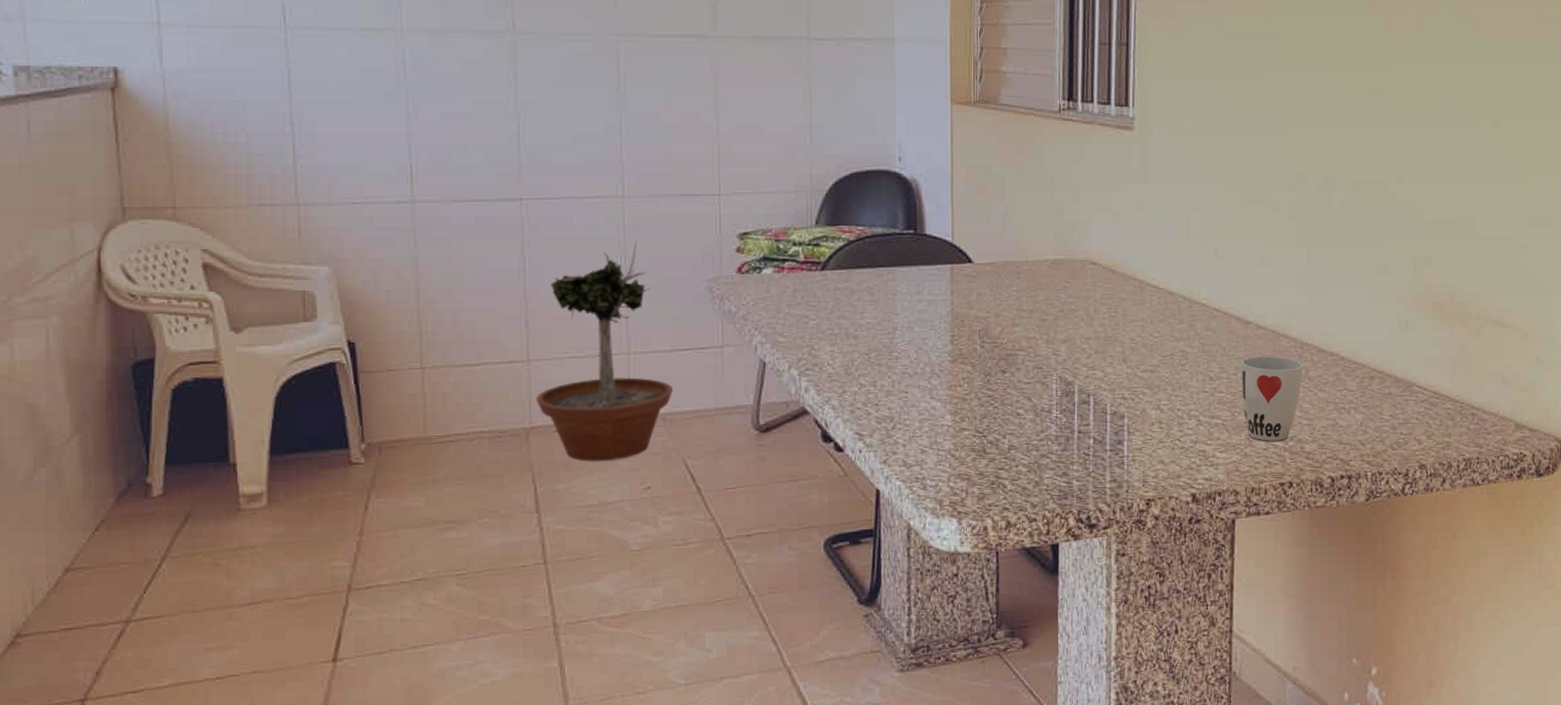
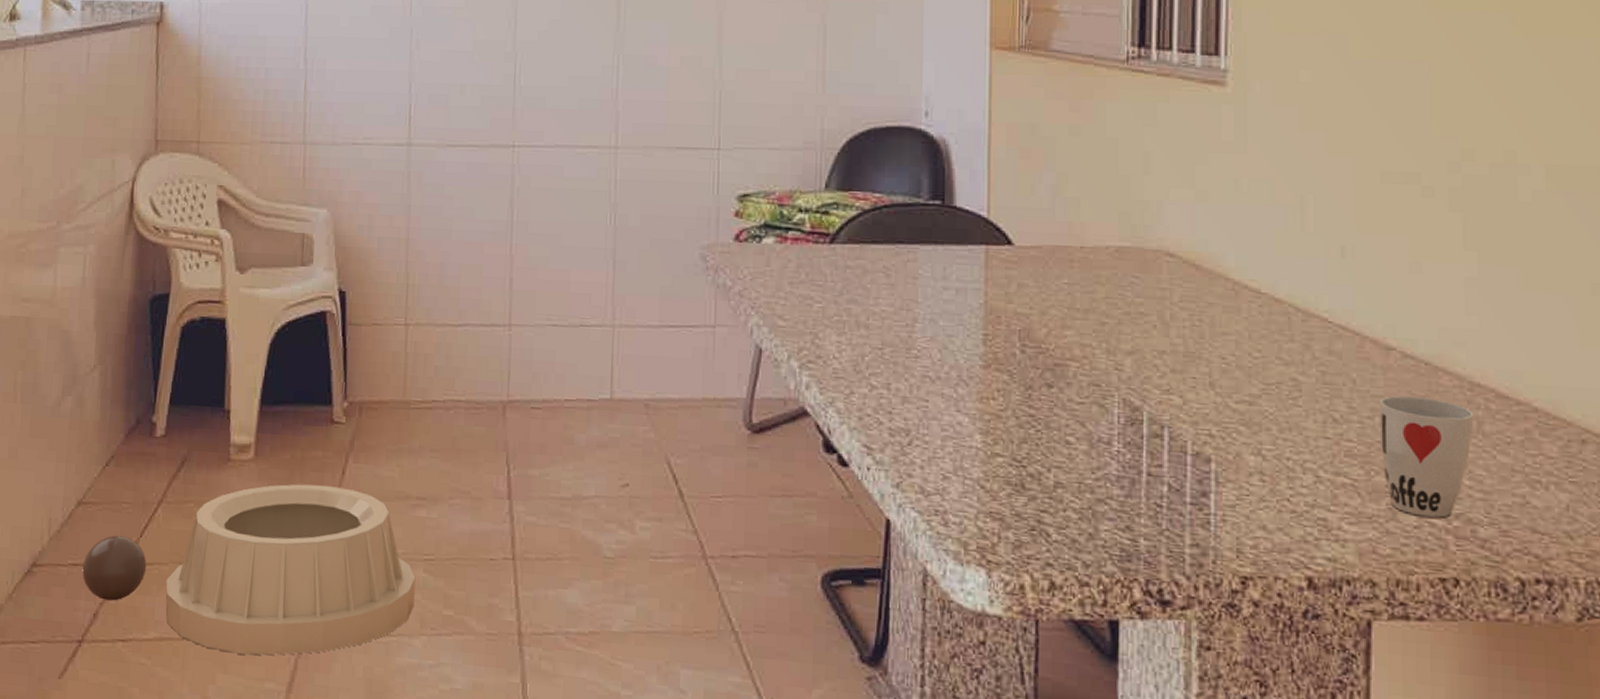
ball: none [78,595,154,658] -> present [82,535,147,601]
pet bowl: none [178,521,449,686] -> present [165,484,416,655]
potted tree: present [535,240,674,461] -> none [514,197,659,448]

